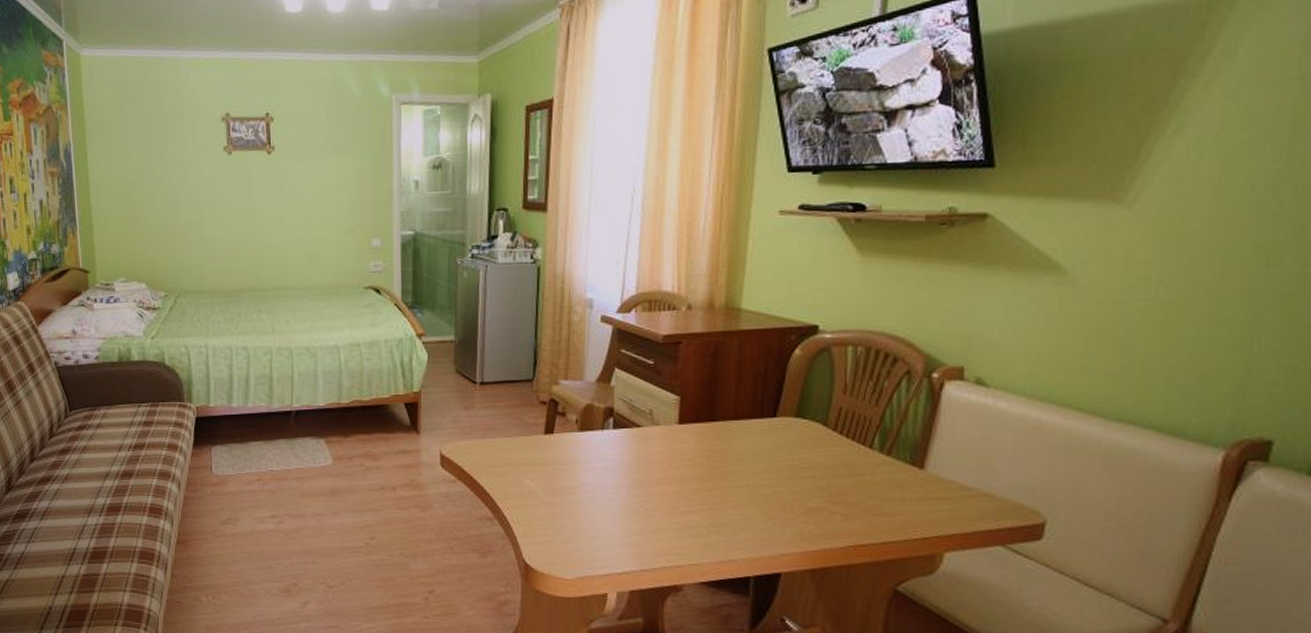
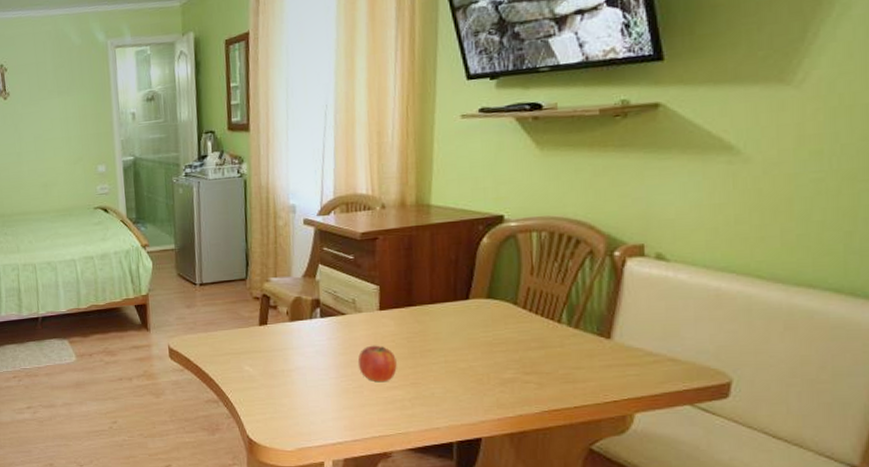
fruit: none [651,463,694,506] -> present [357,345,397,383]

